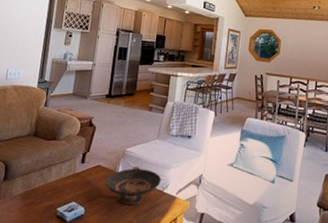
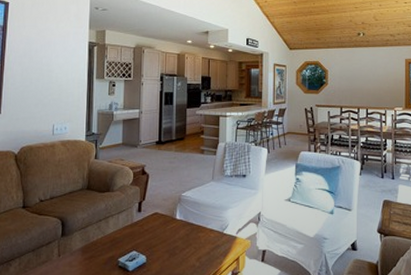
decorative bowl: present [105,166,161,205] -> none [164,210,220,249]

